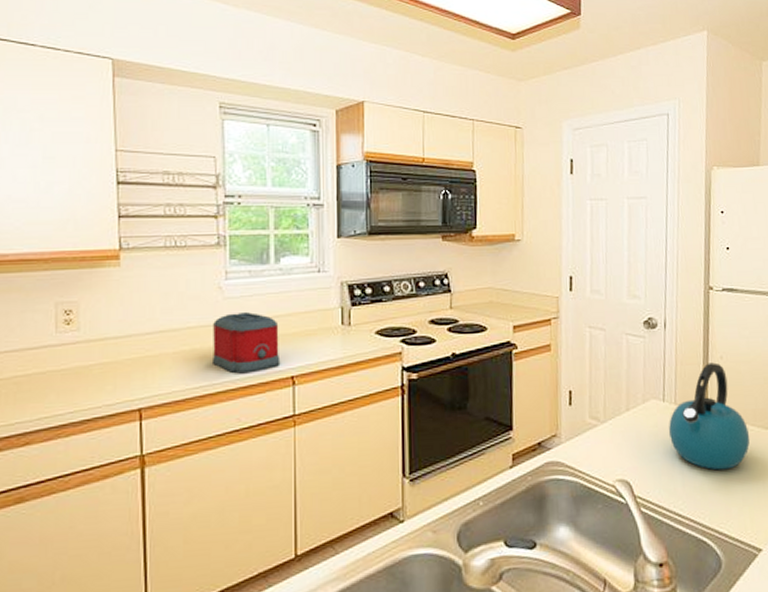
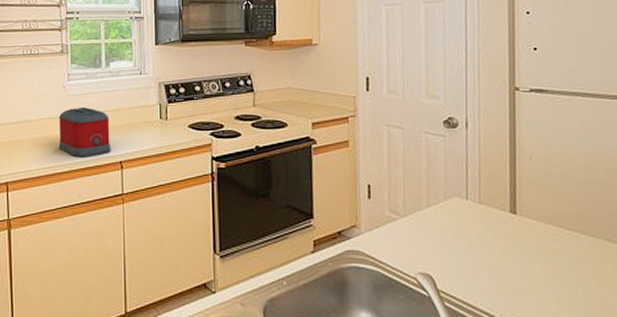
kettle: present [669,362,750,470] -> none [473,163,567,273]

